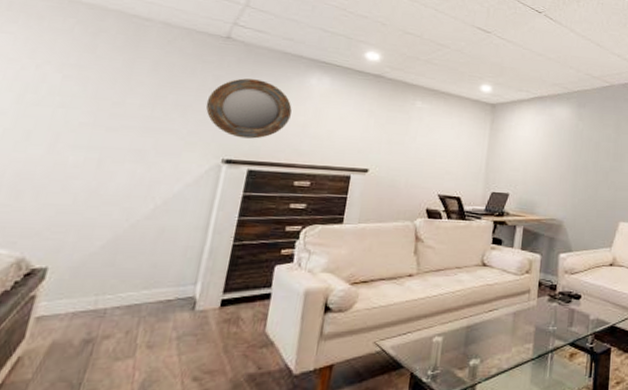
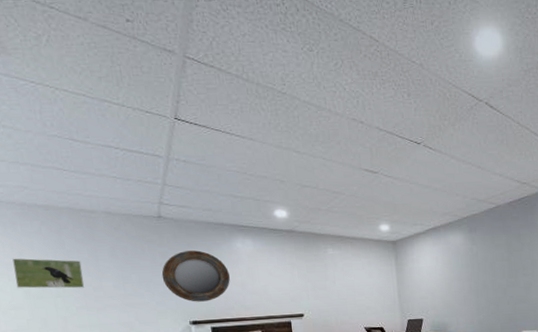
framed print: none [9,54,110,102] -> present [12,258,85,289]

